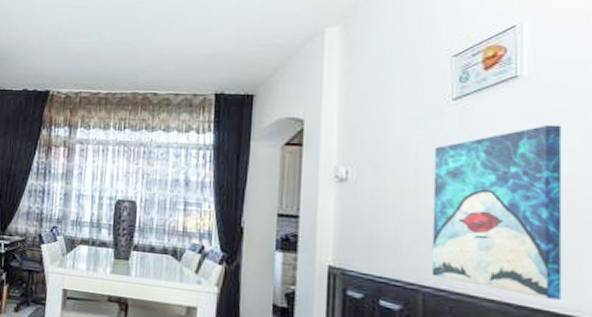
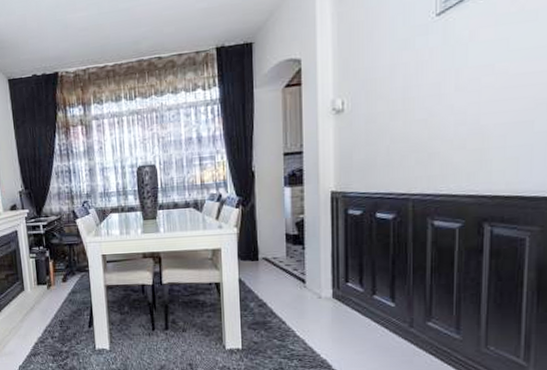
wall art: present [431,124,562,300] -> none [419,23,535,186]

